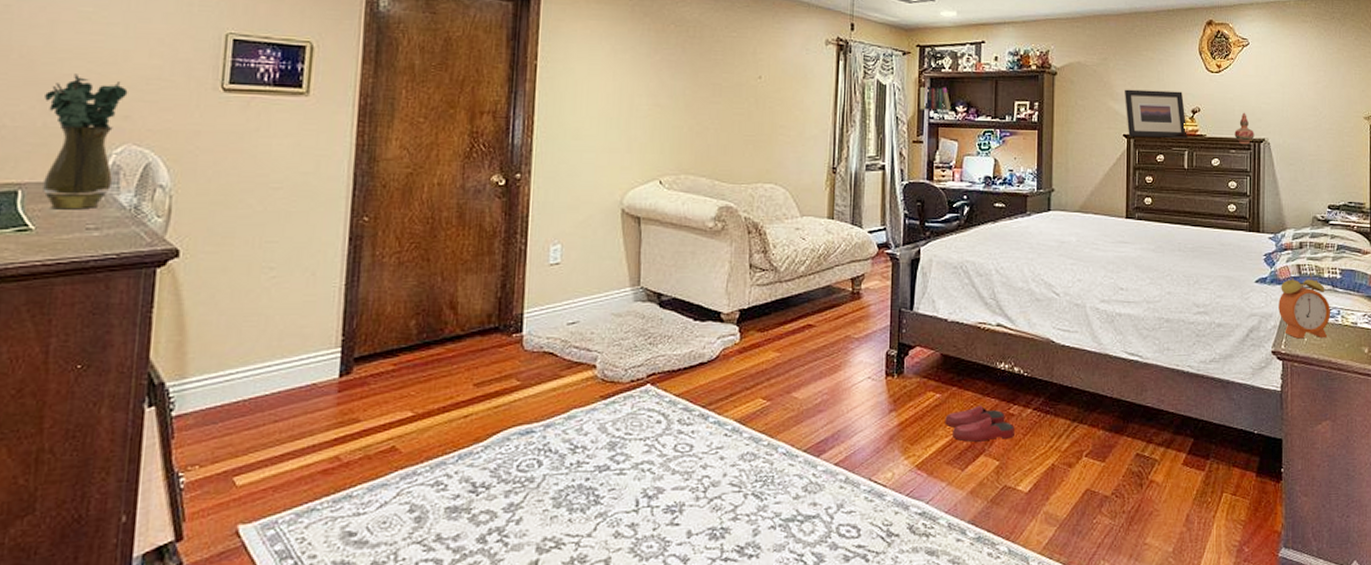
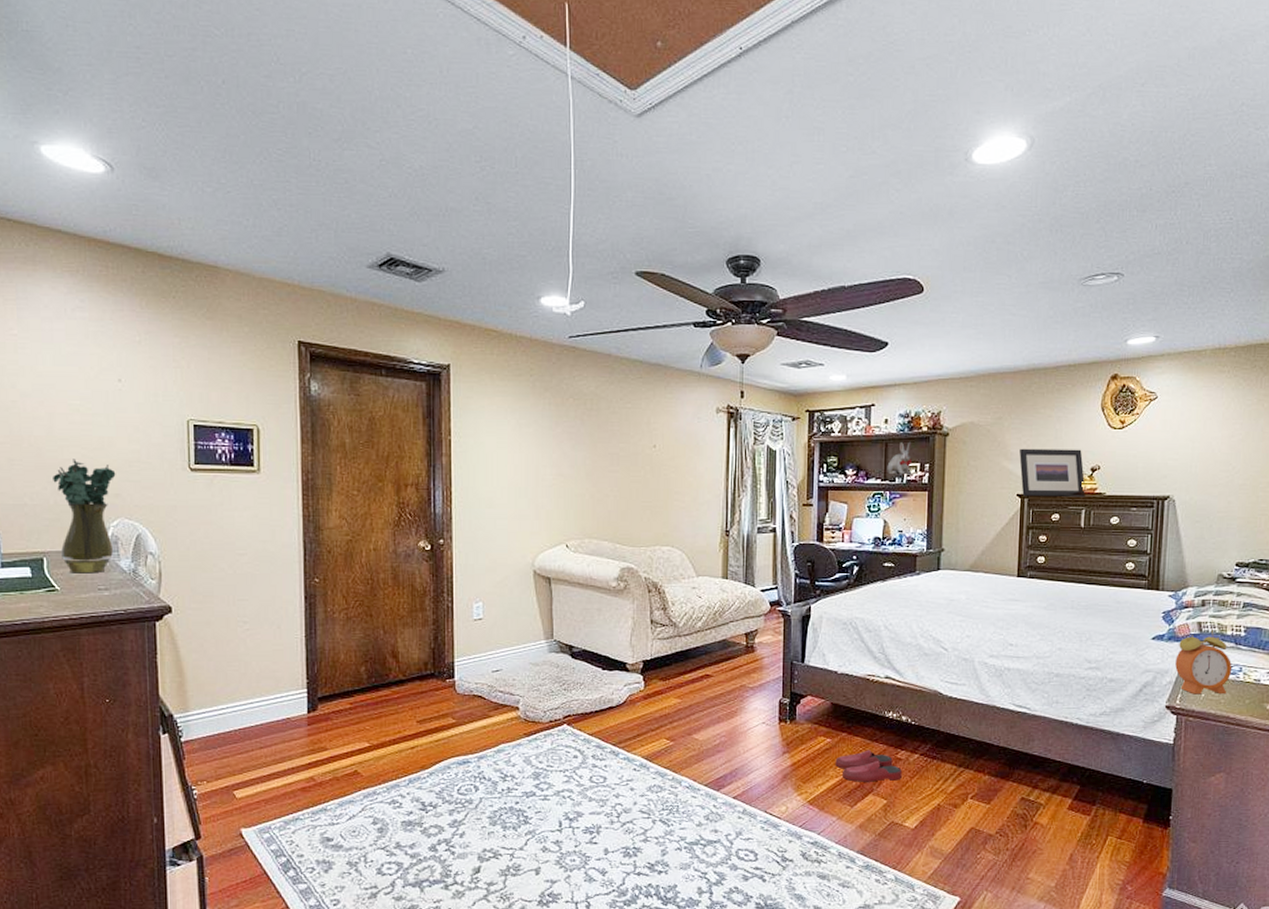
books: present [919,86,952,111] -> none [809,451,841,474]
decorative figurine: none [997,79,1022,113] -> present [887,441,913,475]
decorative vase: present [1234,112,1254,145] -> none [1136,469,1159,503]

